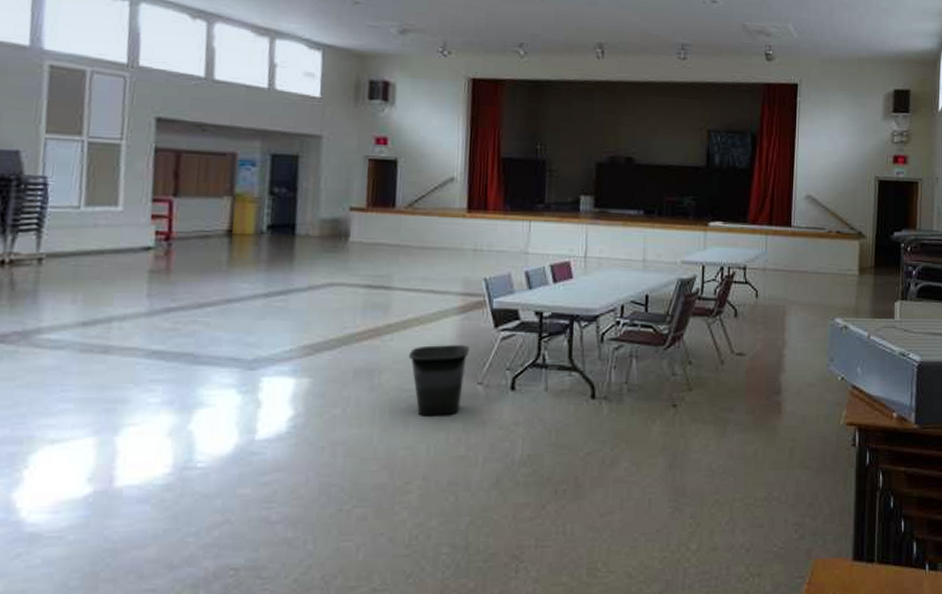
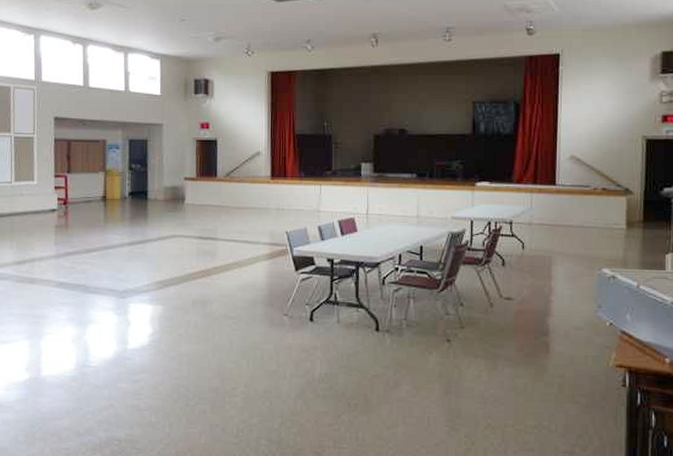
waste bin: present [408,345,470,416] -> none [231,283,277,339]

